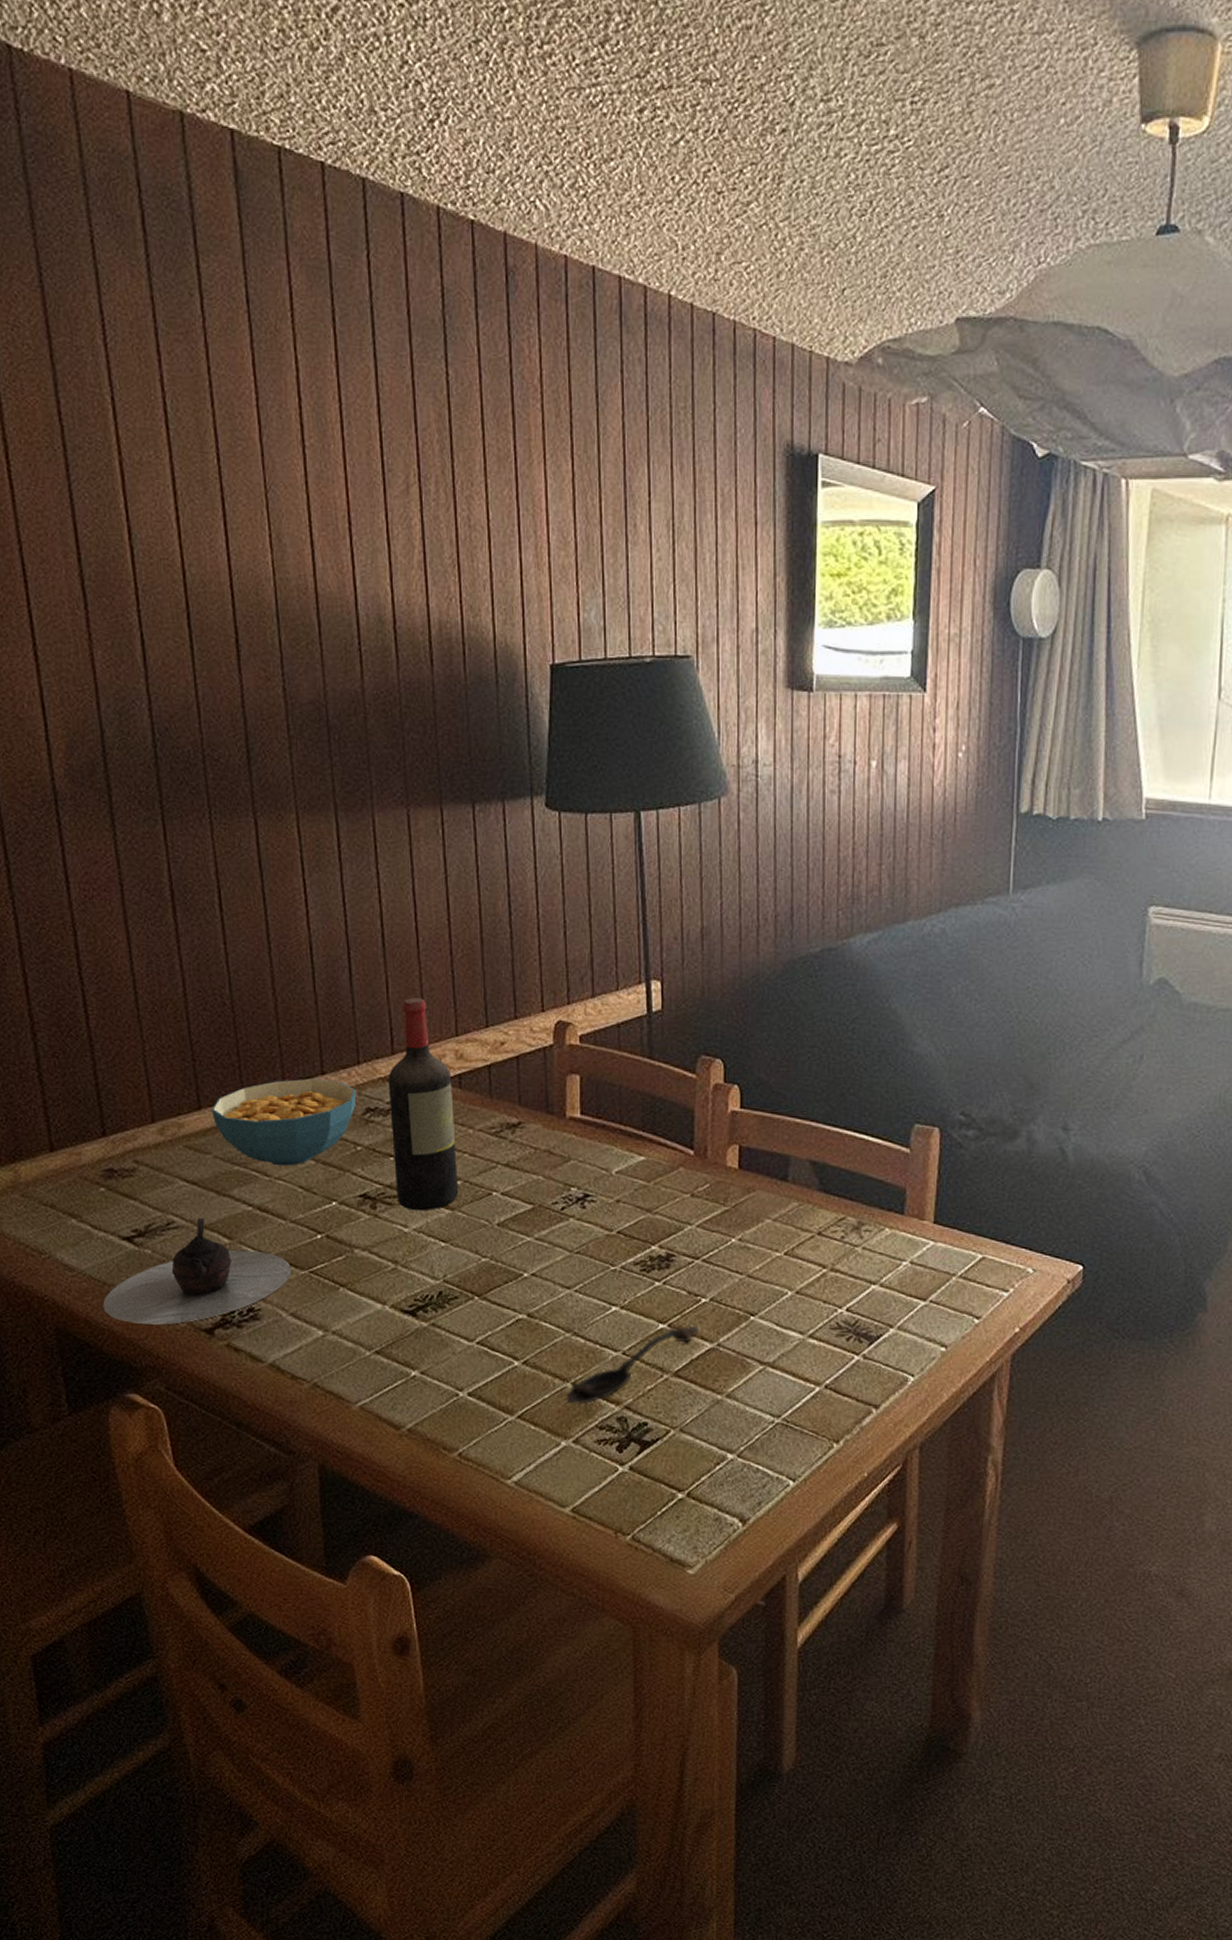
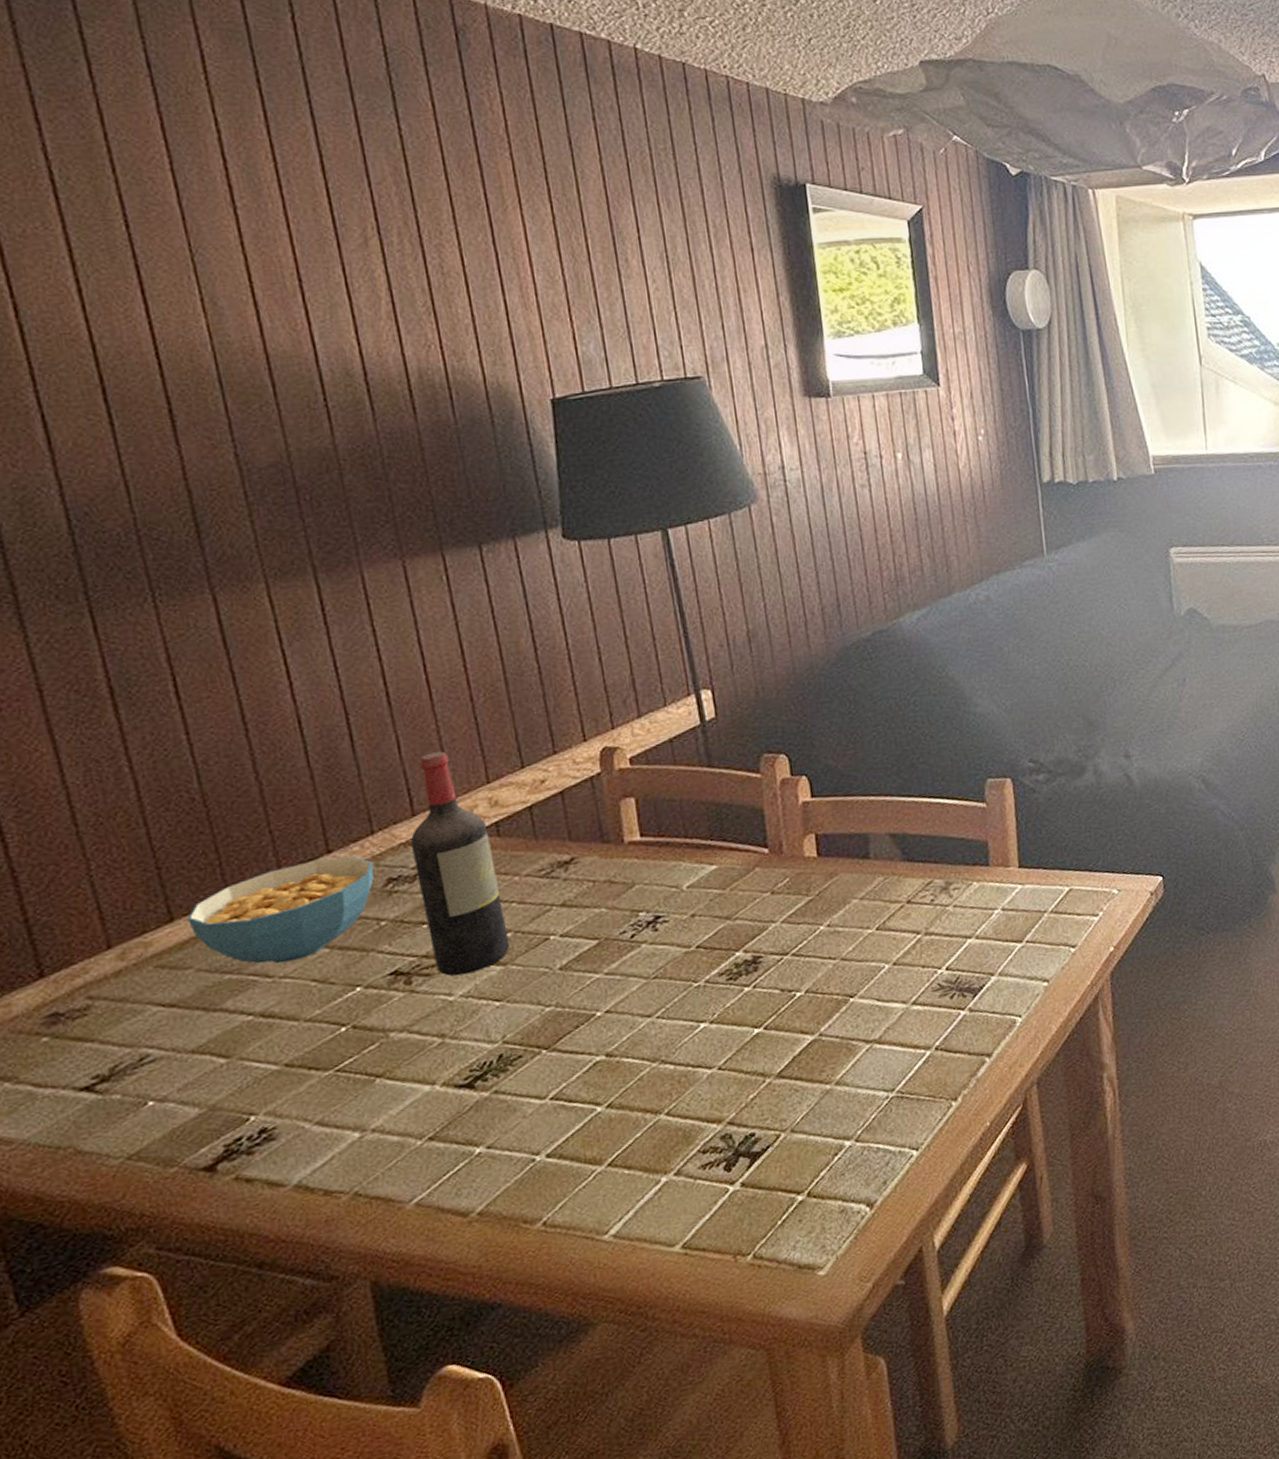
teapot: present [102,1217,292,1325] -> none [57,1041,312,1187]
spoon: present [566,1326,699,1405] -> none [661,1021,798,1136]

